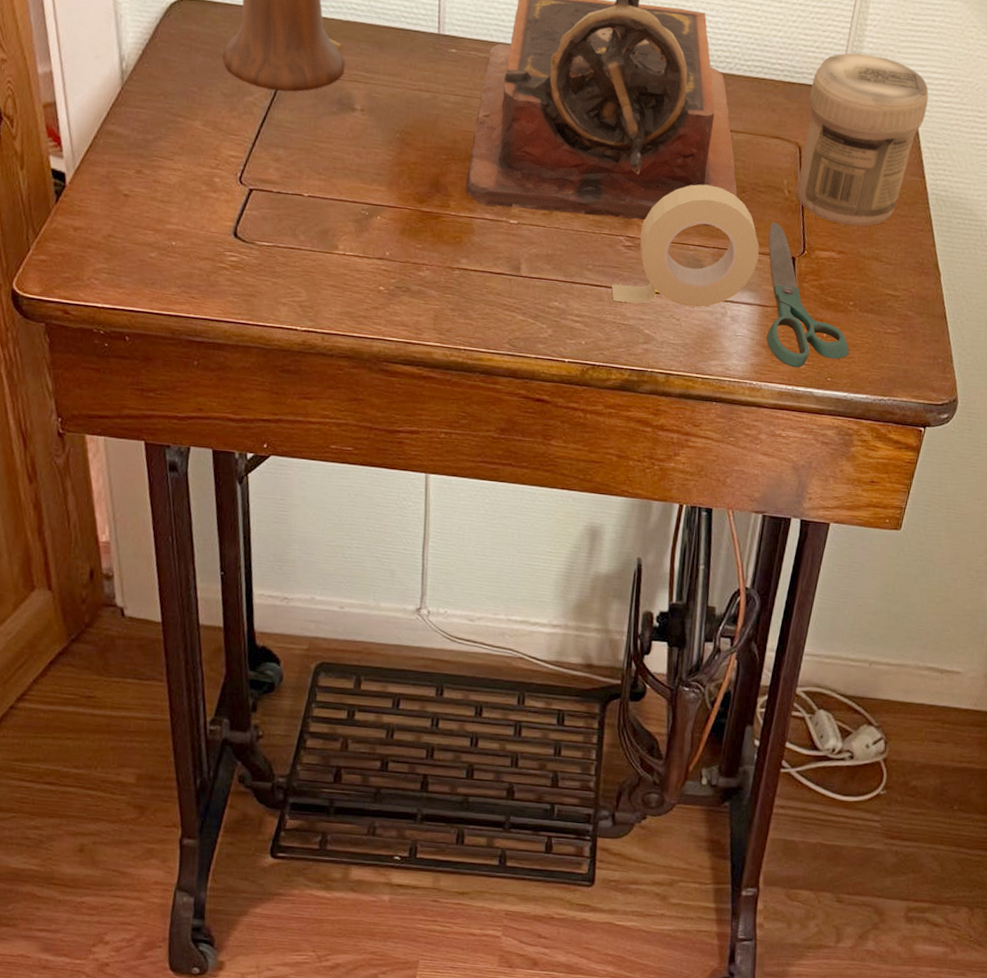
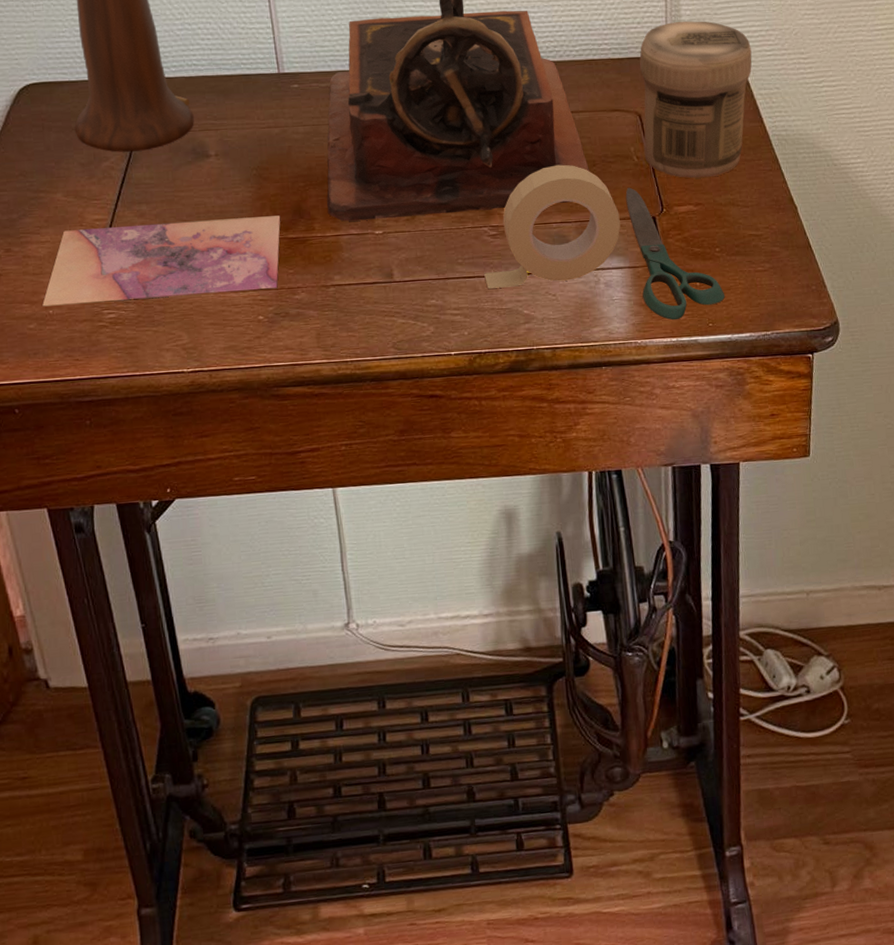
fabric swatch: none [166,161,417,260] -> present [42,215,281,307]

